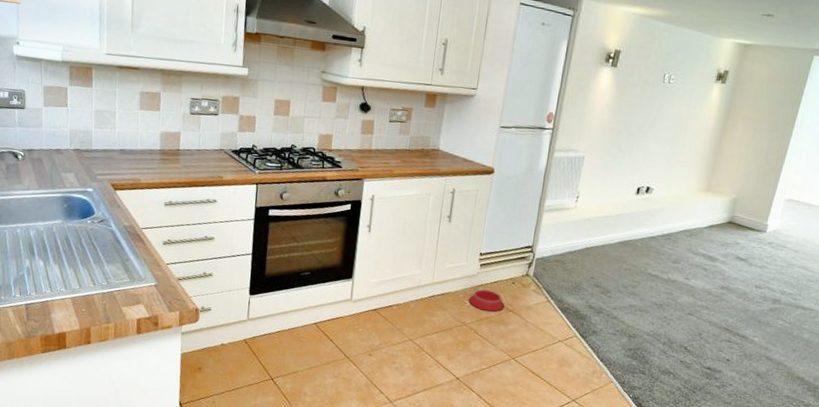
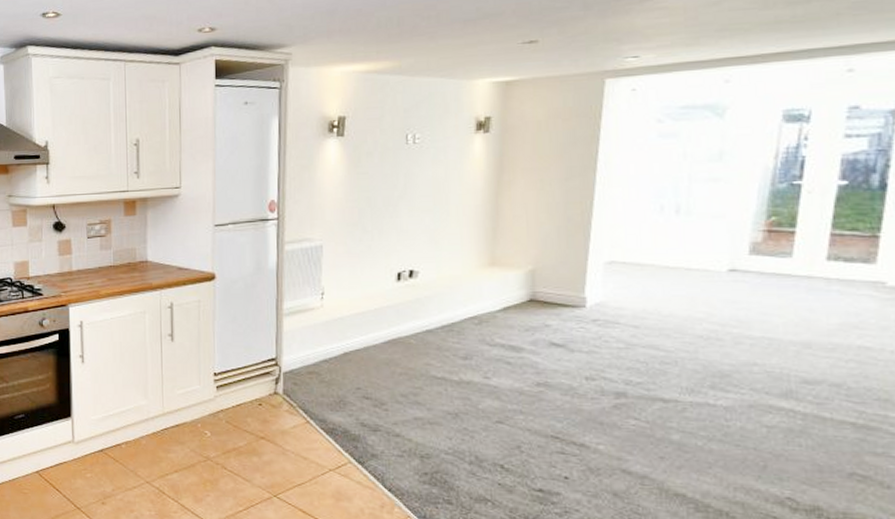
pet bowl: present [468,289,505,312] -> none [209,415,254,441]

